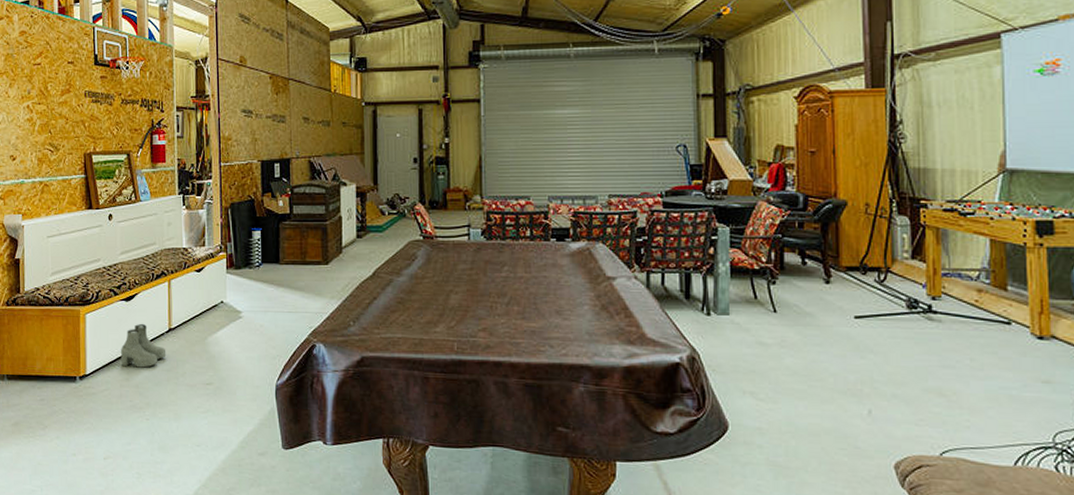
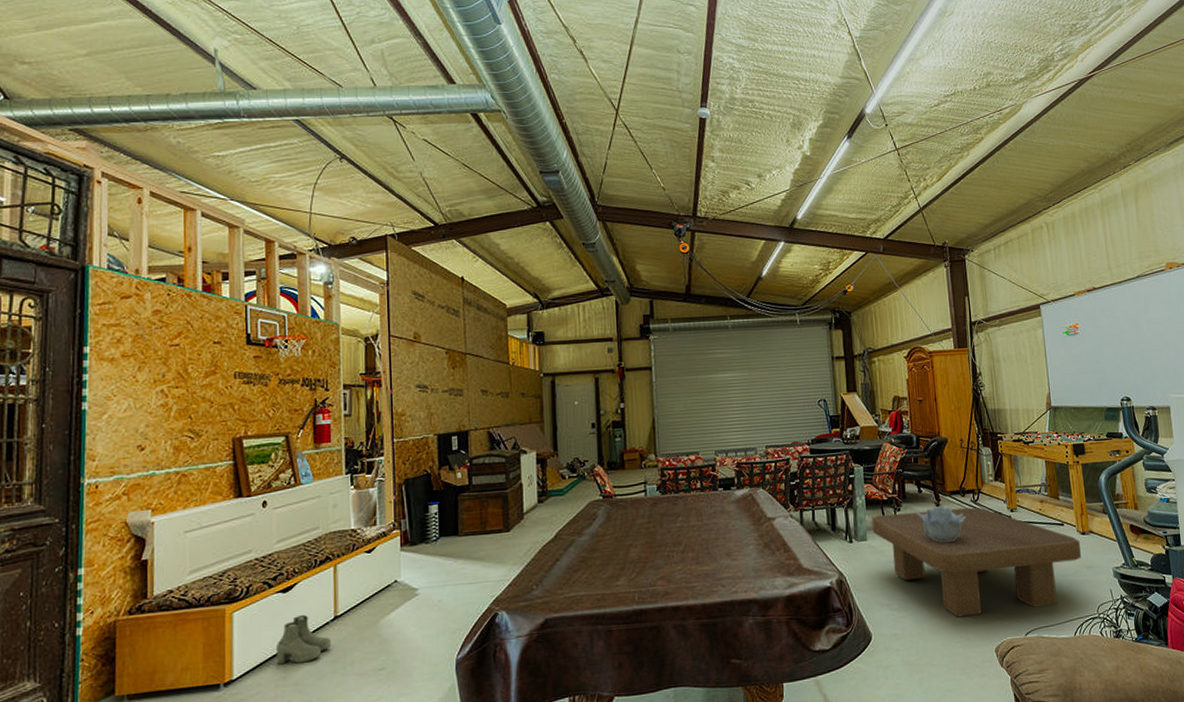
coffee table: none [737,286,1036,423] -> present [871,507,1082,617]
decorative bowl: none [797,283,866,329] -> present [916,506,966,543]

